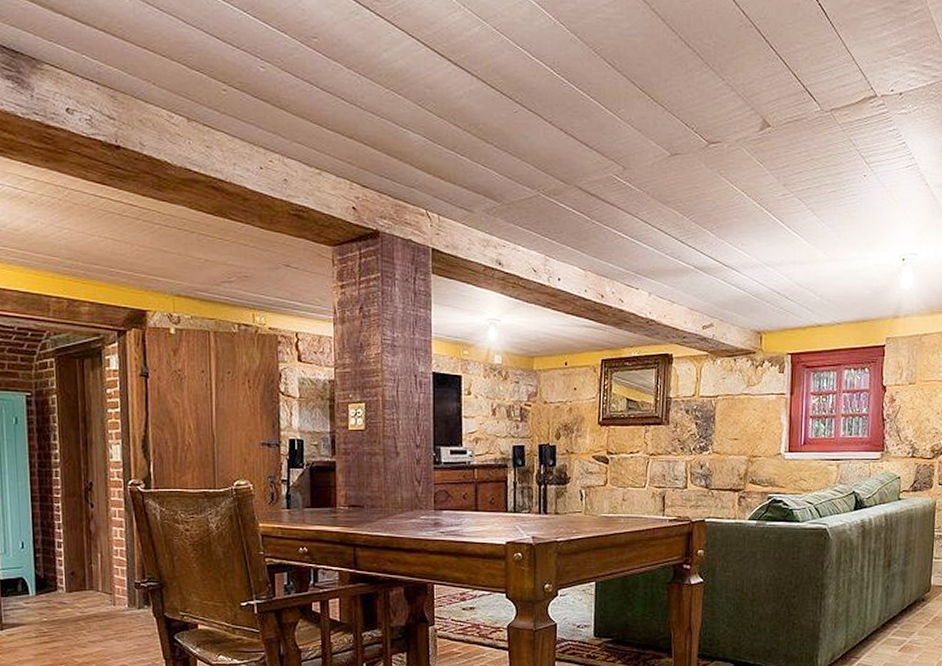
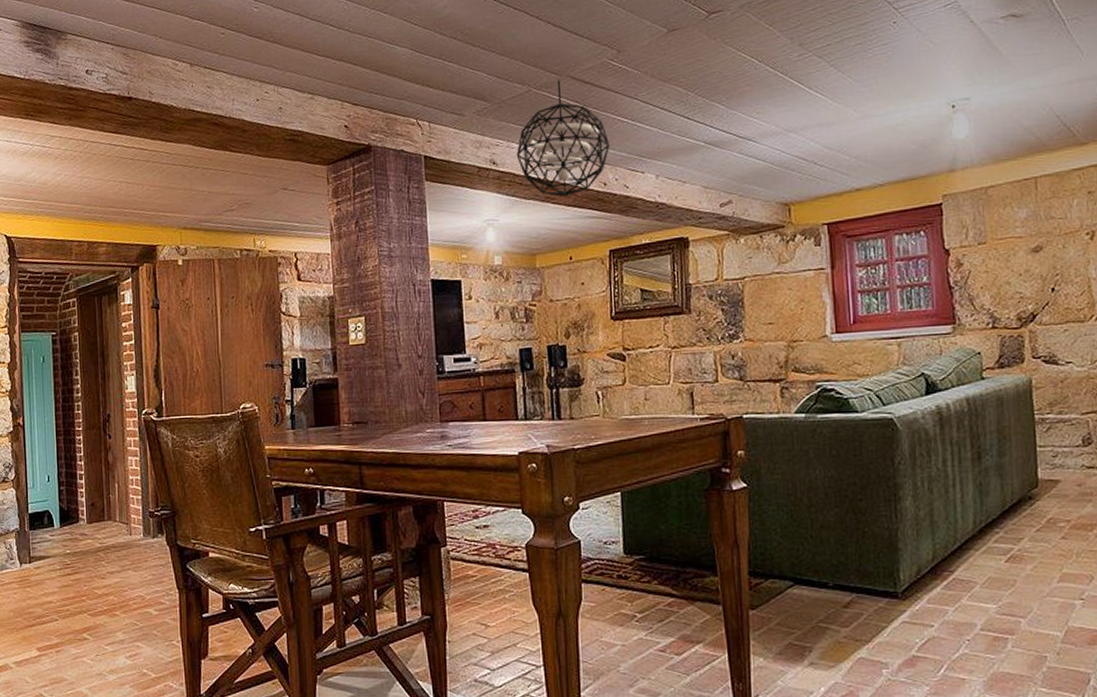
pendant light: none [521,189,610,305] -> present [516,80,611,197]

